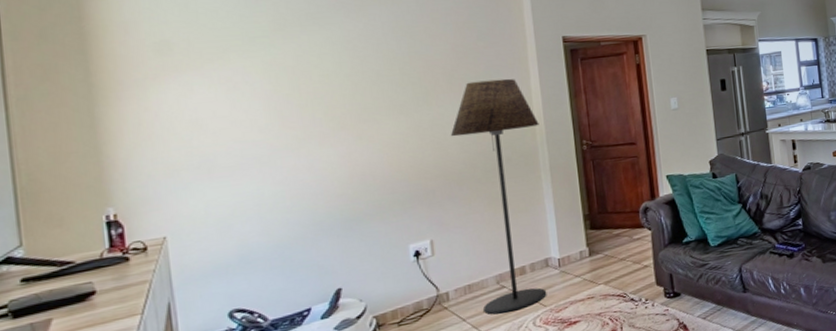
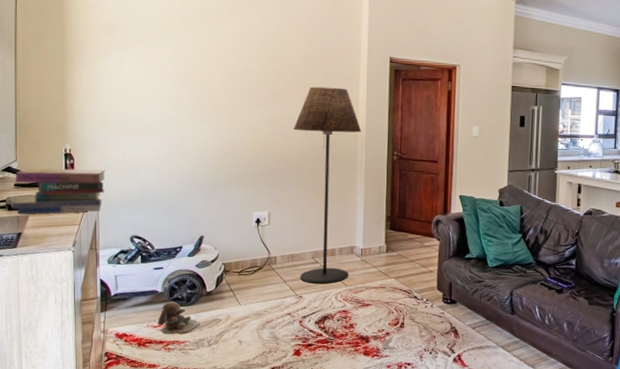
books: none [13,231,179,321] -> present [9,168,106,215]

